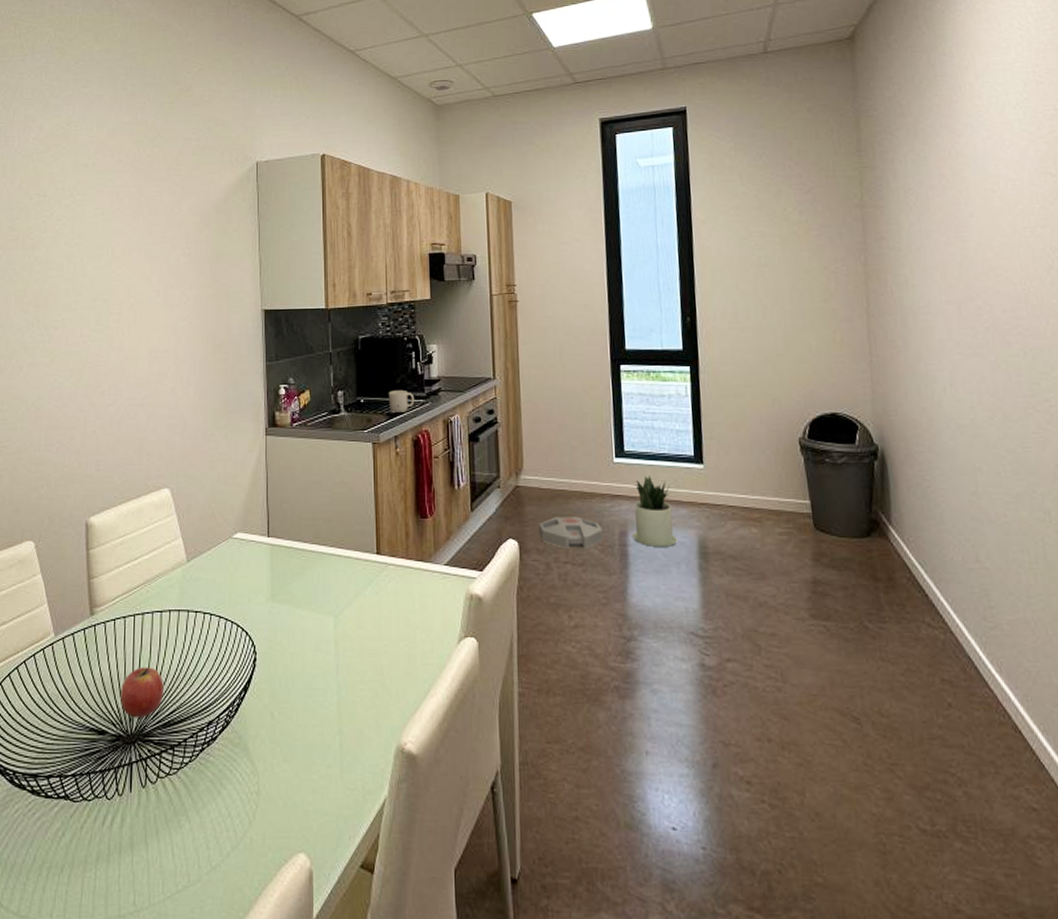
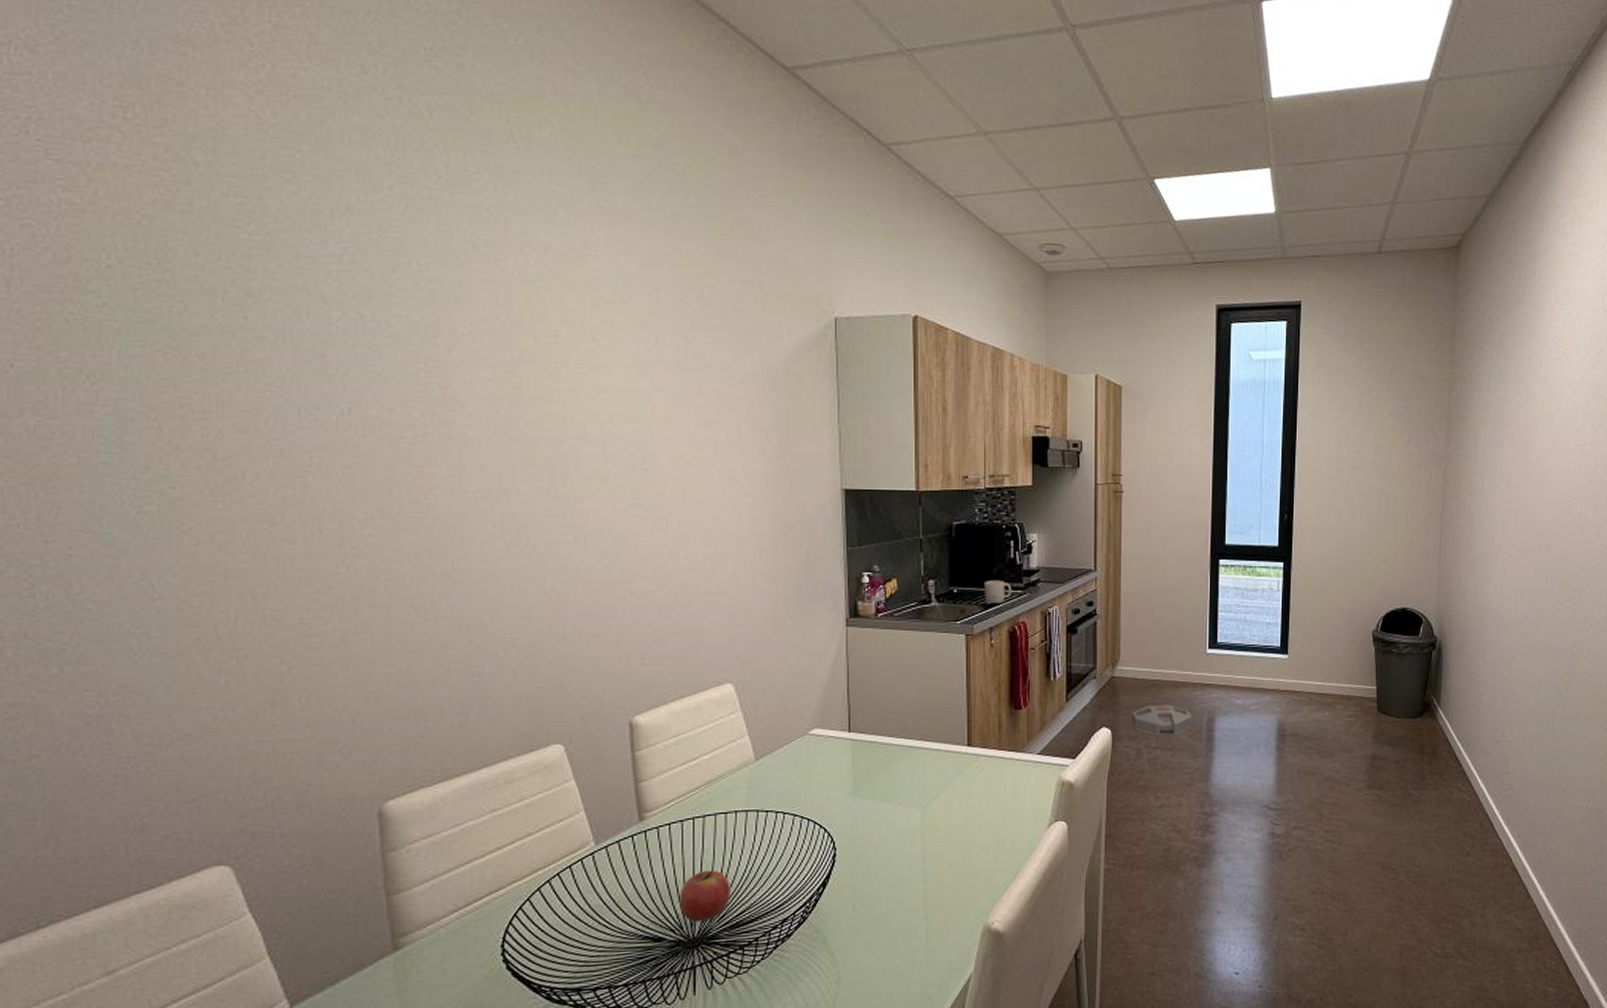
planter: present [633,476,678,547] -> none [1219,666,1259,731]

